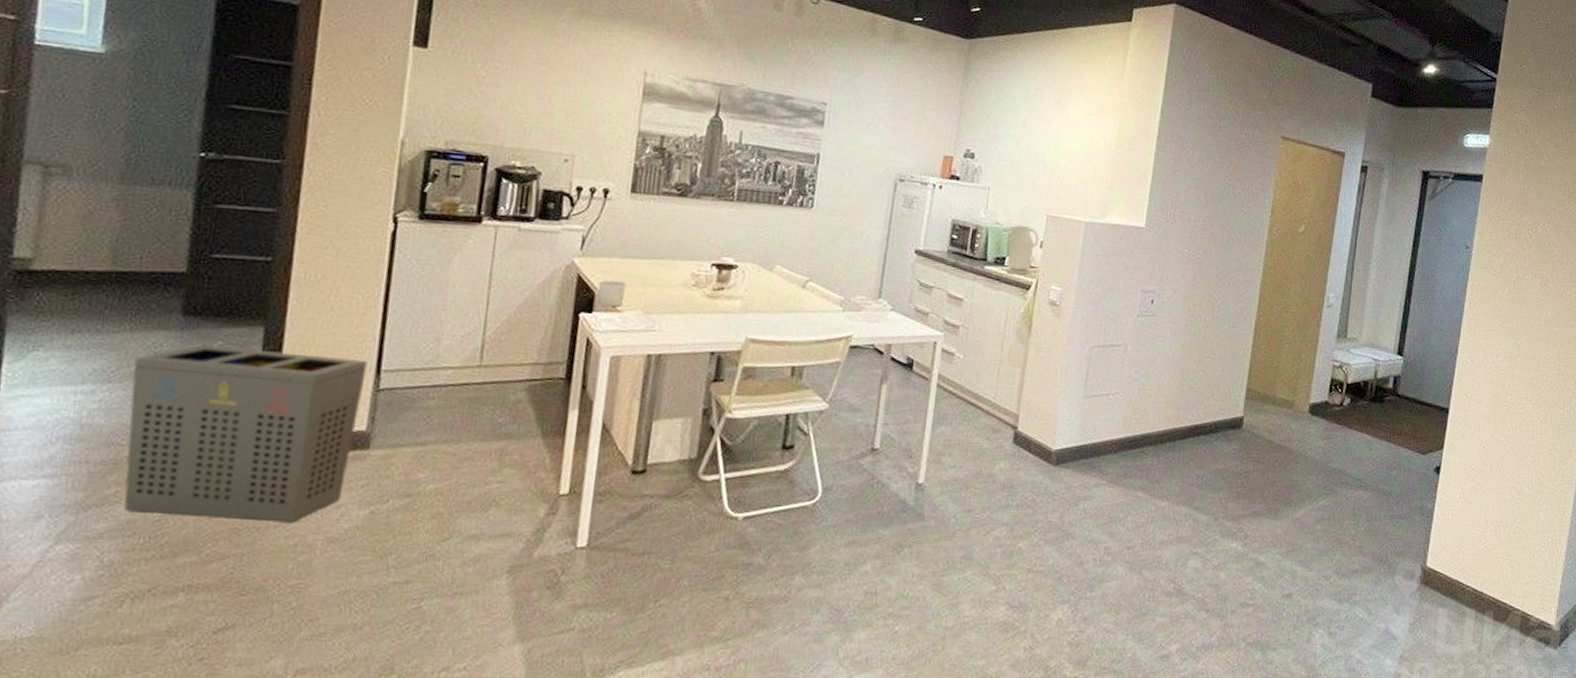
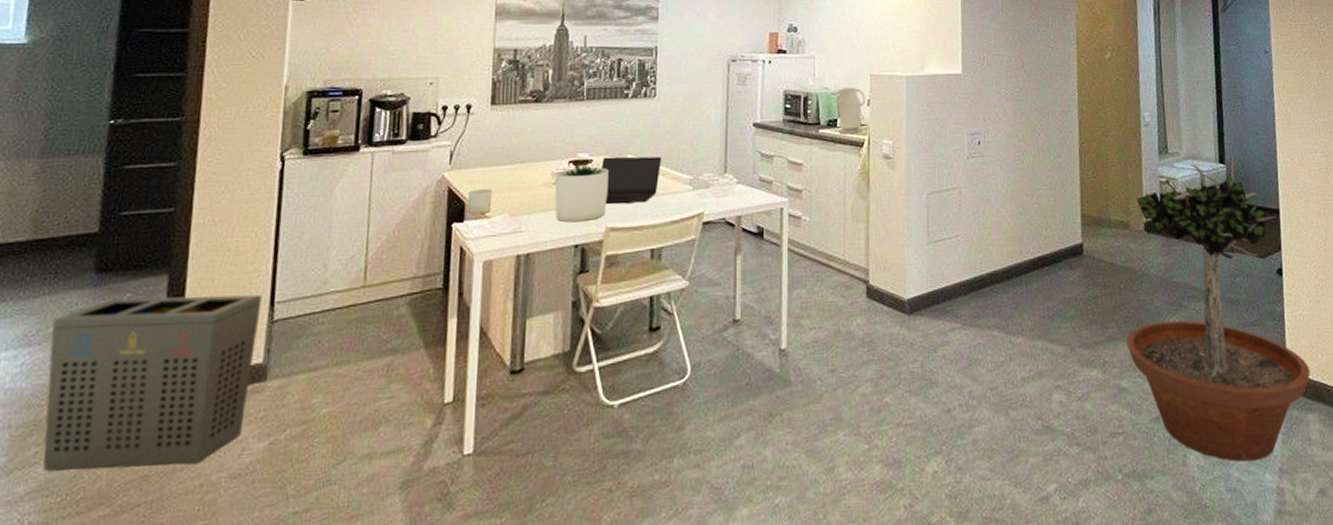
planter: none [692,271,754,329] -> present [554,166,609,223]
laptop: none [747,264,813,318] -> present [601,156,662,204]
potted tree: none [1271,345,1449,646] -> present [1126,152,1310,462]

